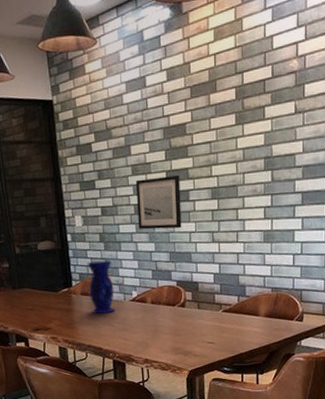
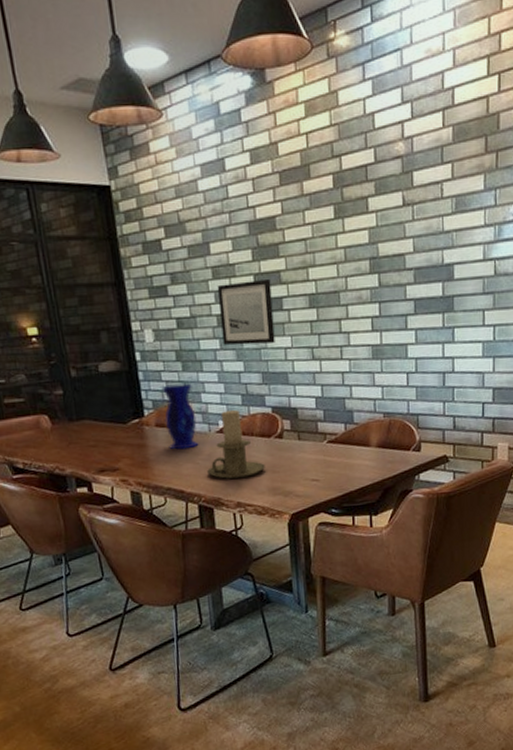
candle holder: none [121,283,169,339] -> present [207,410,265,479]

